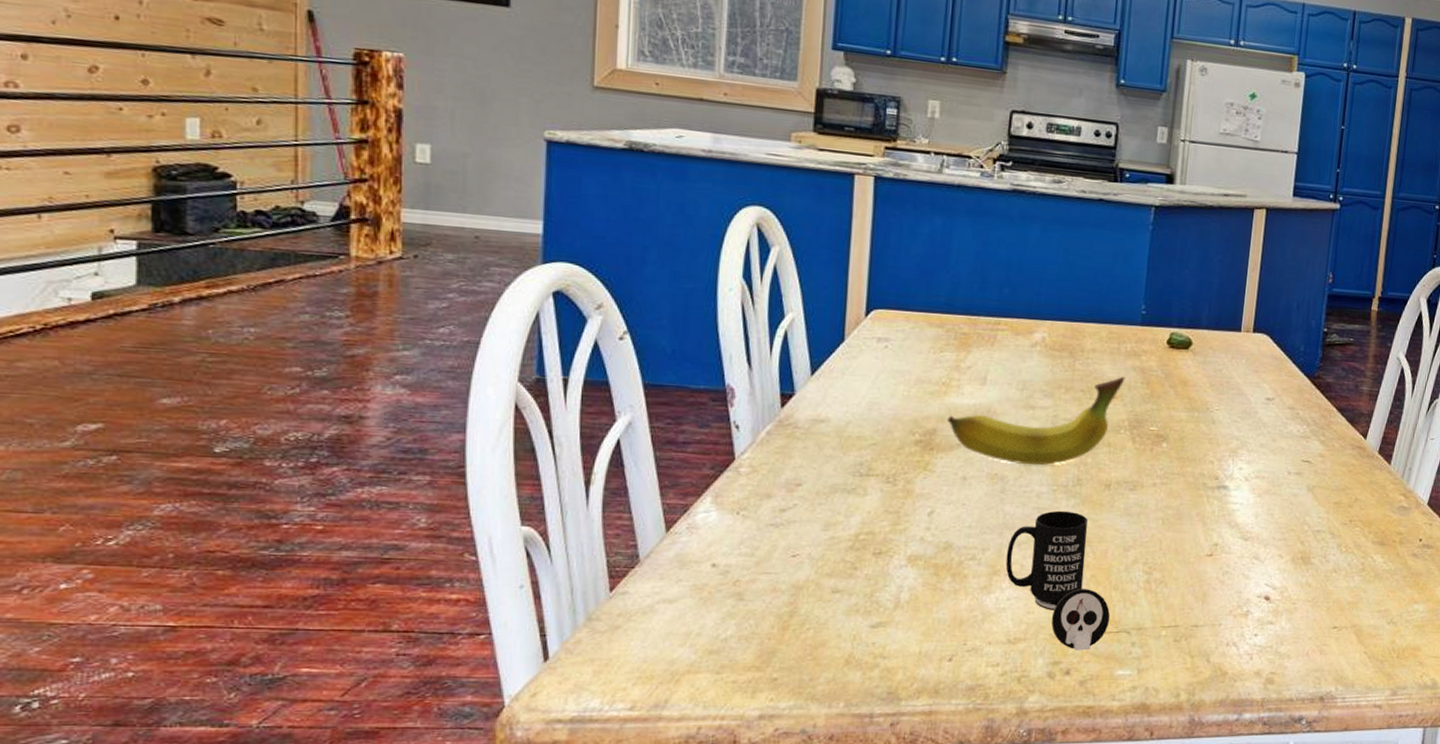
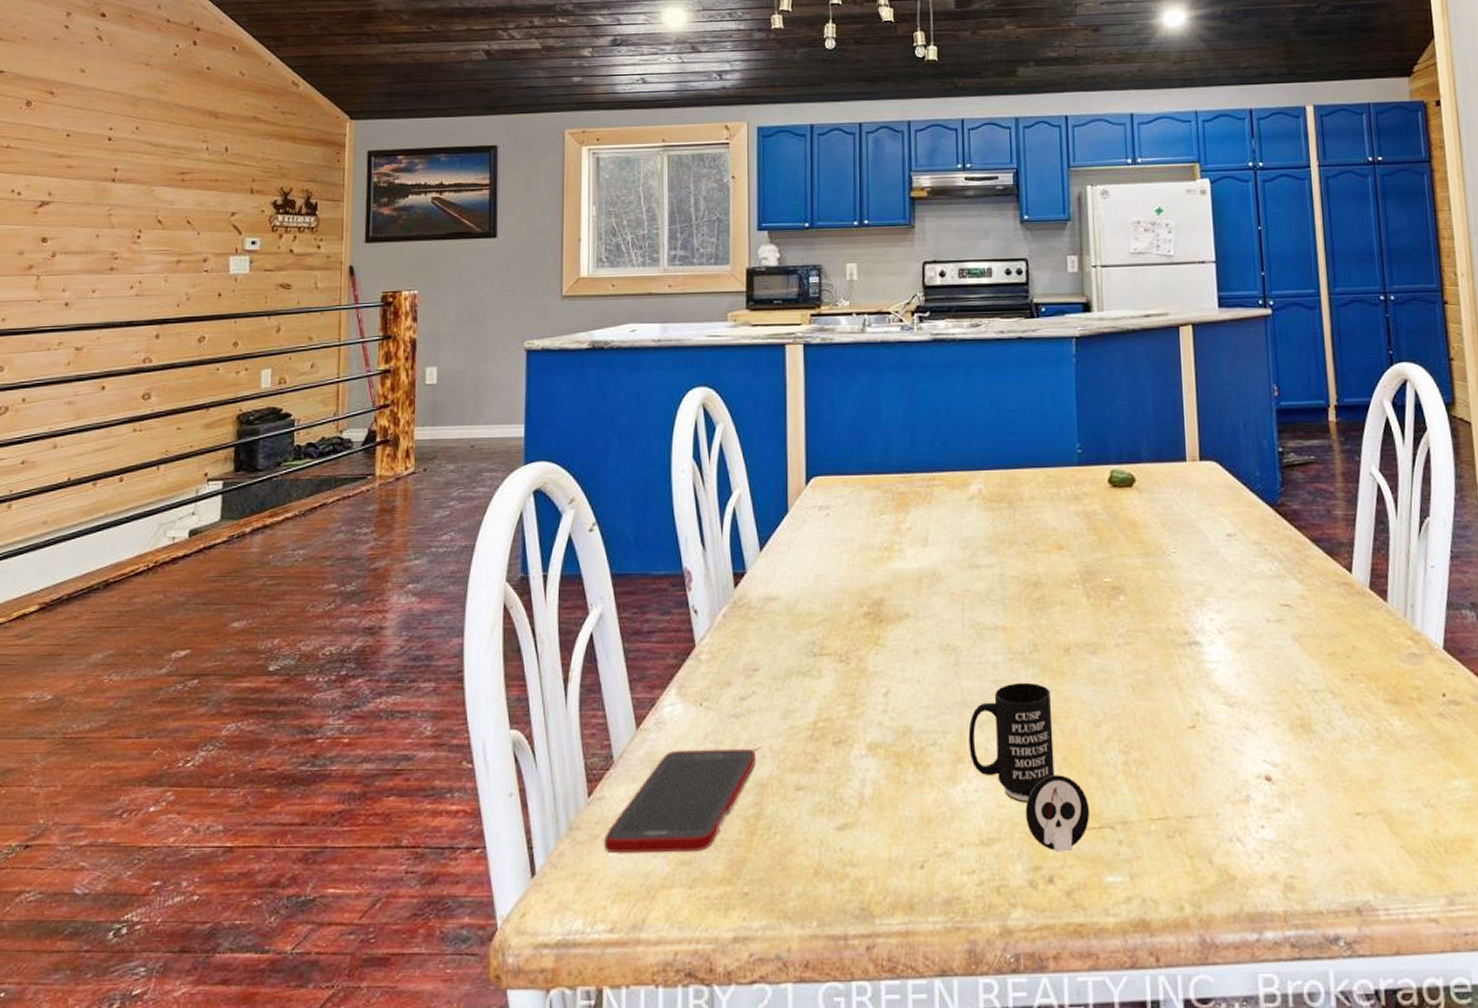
cell phone: none [626,553,794,643] -> present [604,748,757,854]
fruit: present [947,376,1125,466] -> none [893,523,1070,632]

